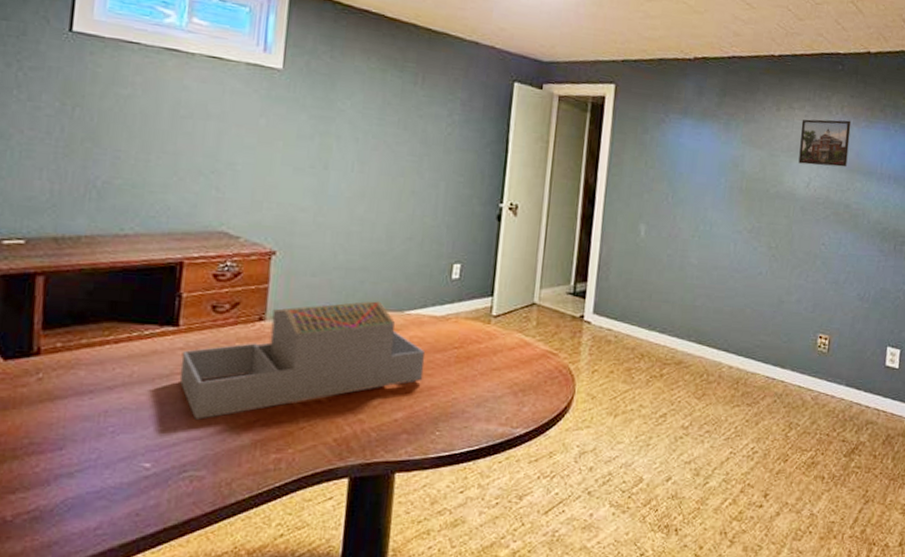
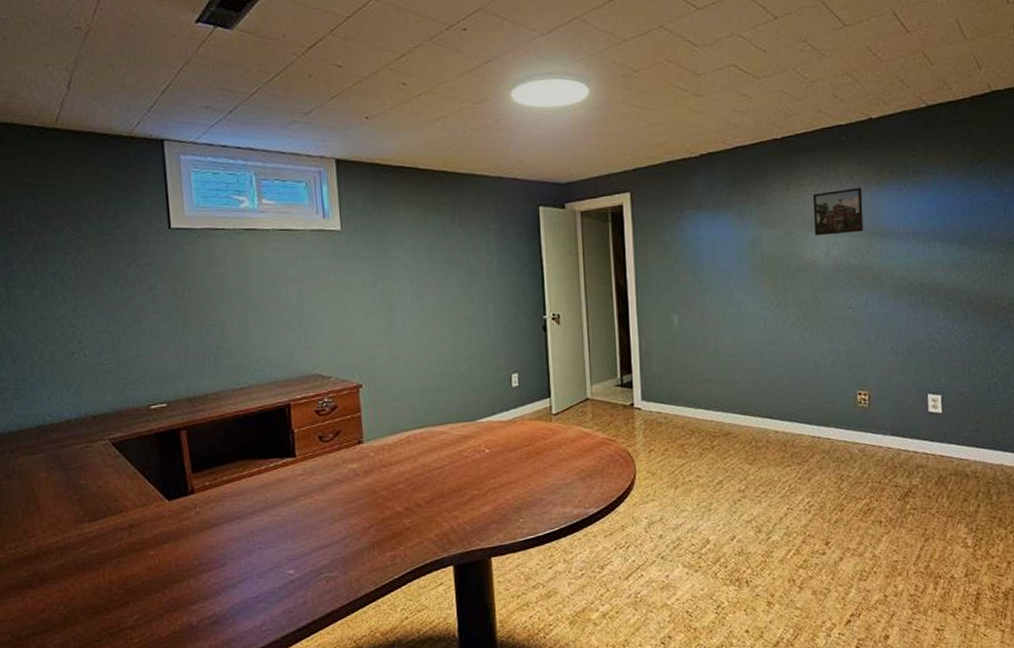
architectural model: present [179,301,426,420] -> none [302,415,502,531]

